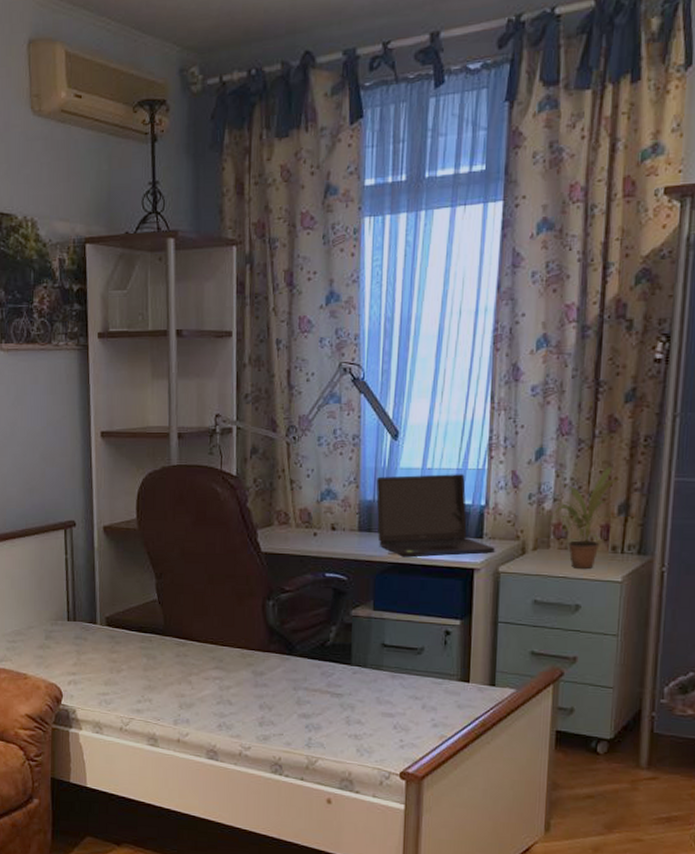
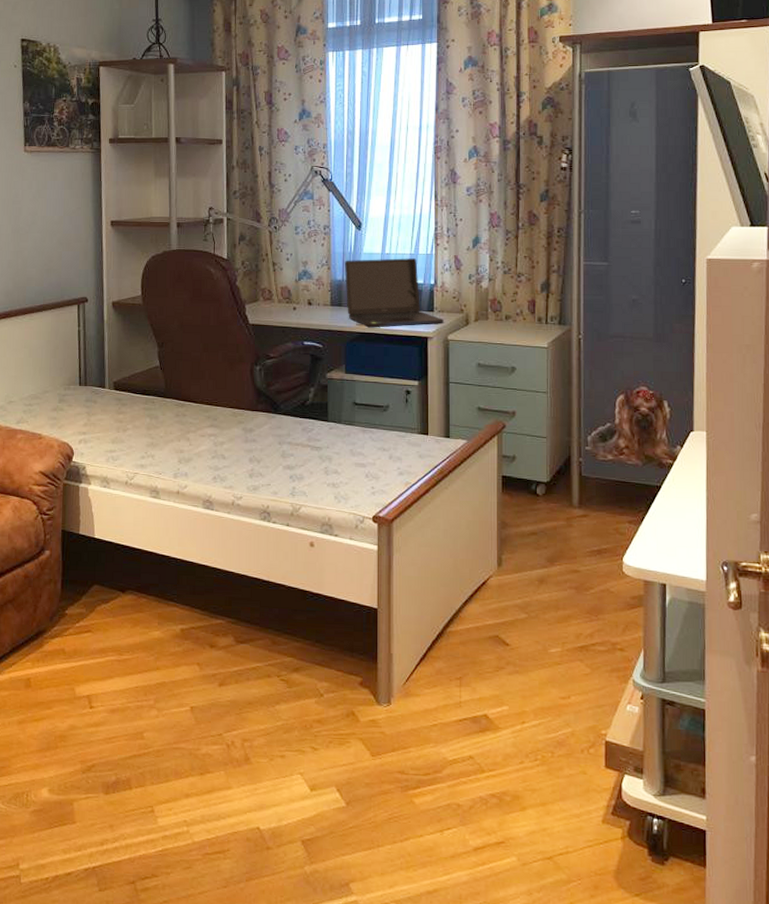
potted plant: present [552,466,626,569] -> none [489,252,546,337]

